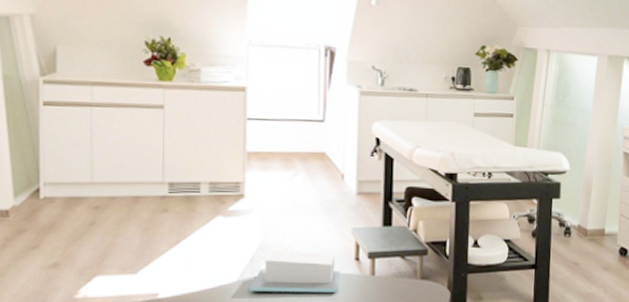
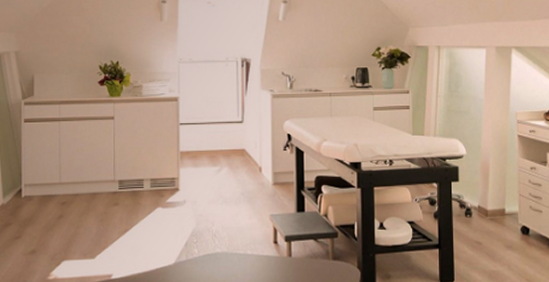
tissue box: present [250,249,340,292] -> none [186,235,261,273]

